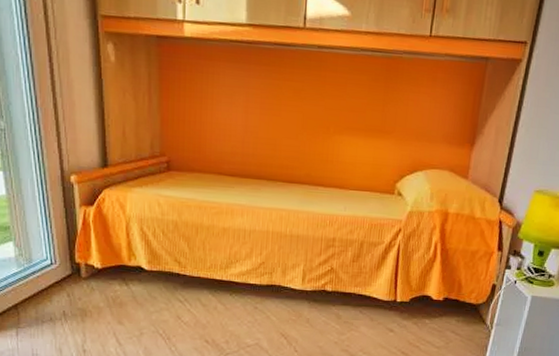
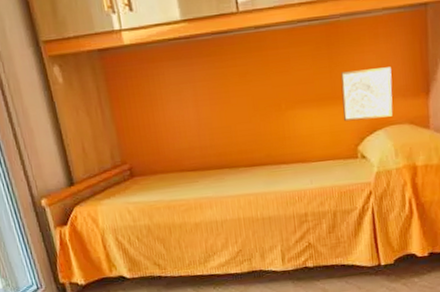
wall art: none [387,108,443,161] -> present [340,67,393,122]

